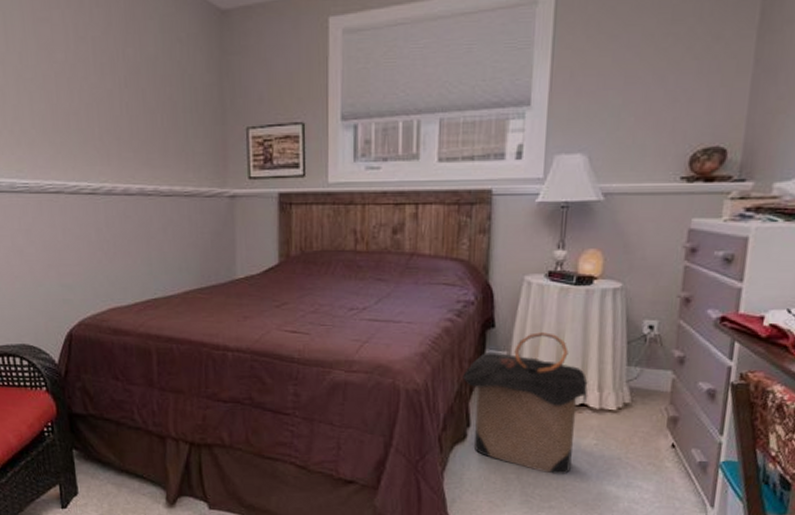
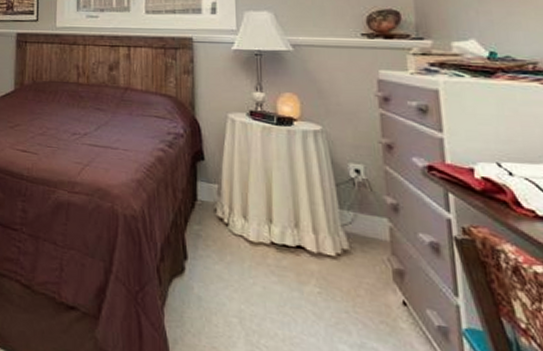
laundry hamper: present [462,332,588,474] -> none [177,168,303,324]

